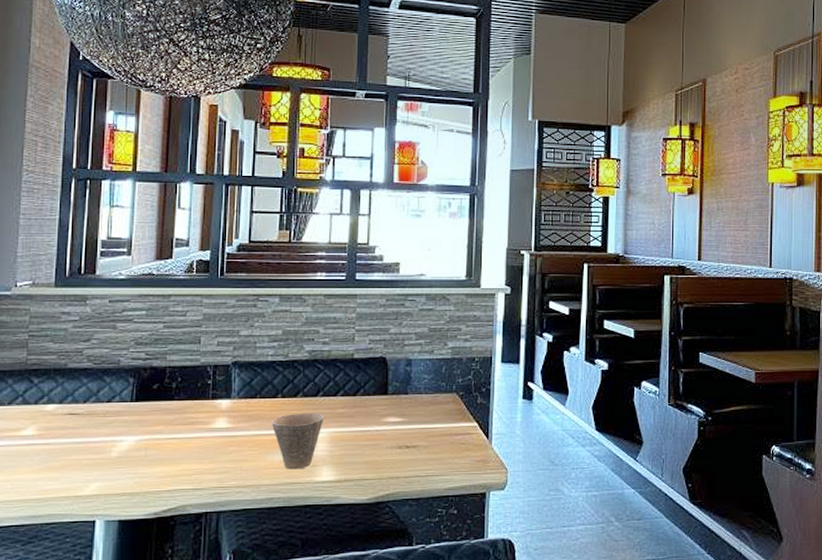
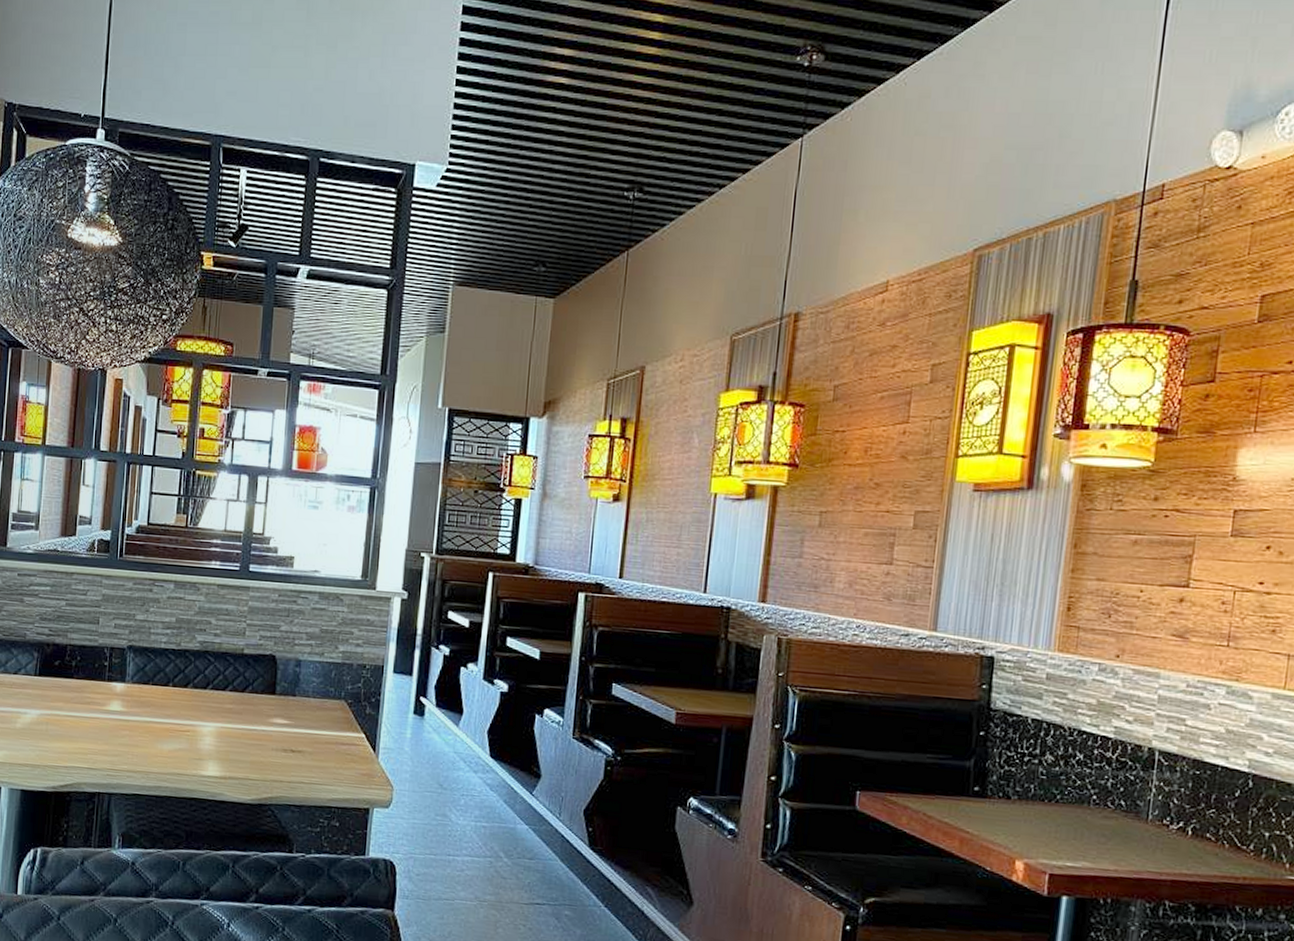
cup: present [271,413,325,470] -> none [162,704,213,761]

